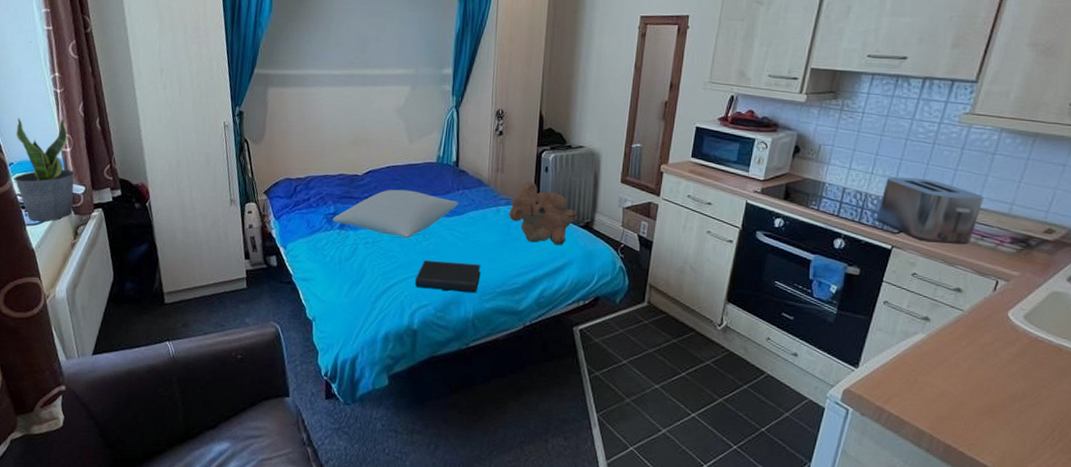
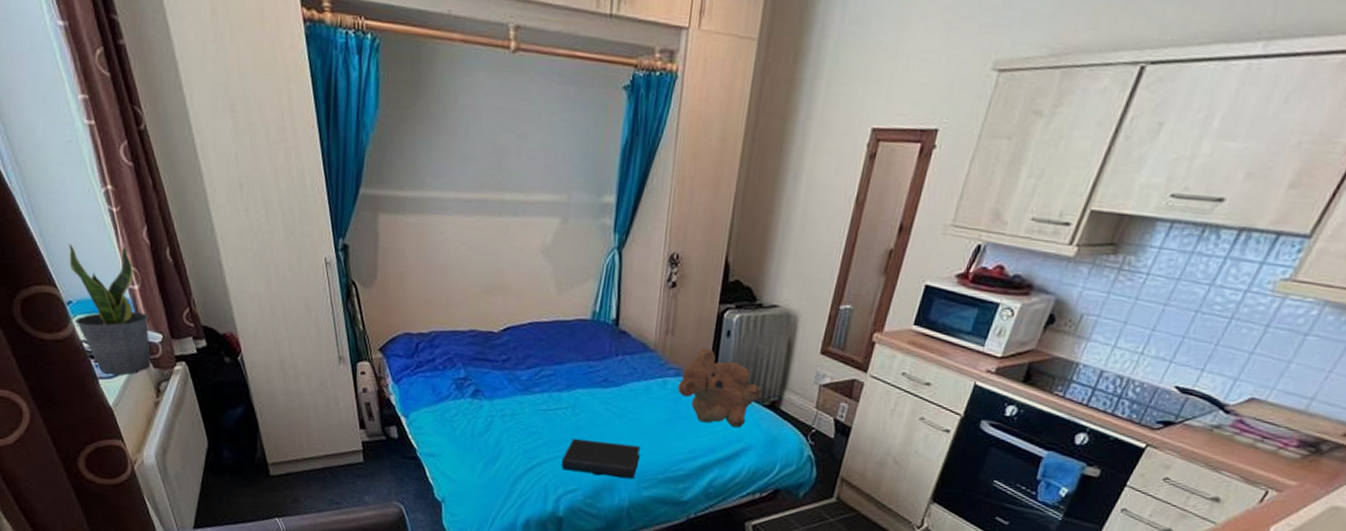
pillow: present [332,189,458,239] -> none [462,351,617,412]
toaster: present [876,176,983,245] -> none [1134,358,1278,446]

